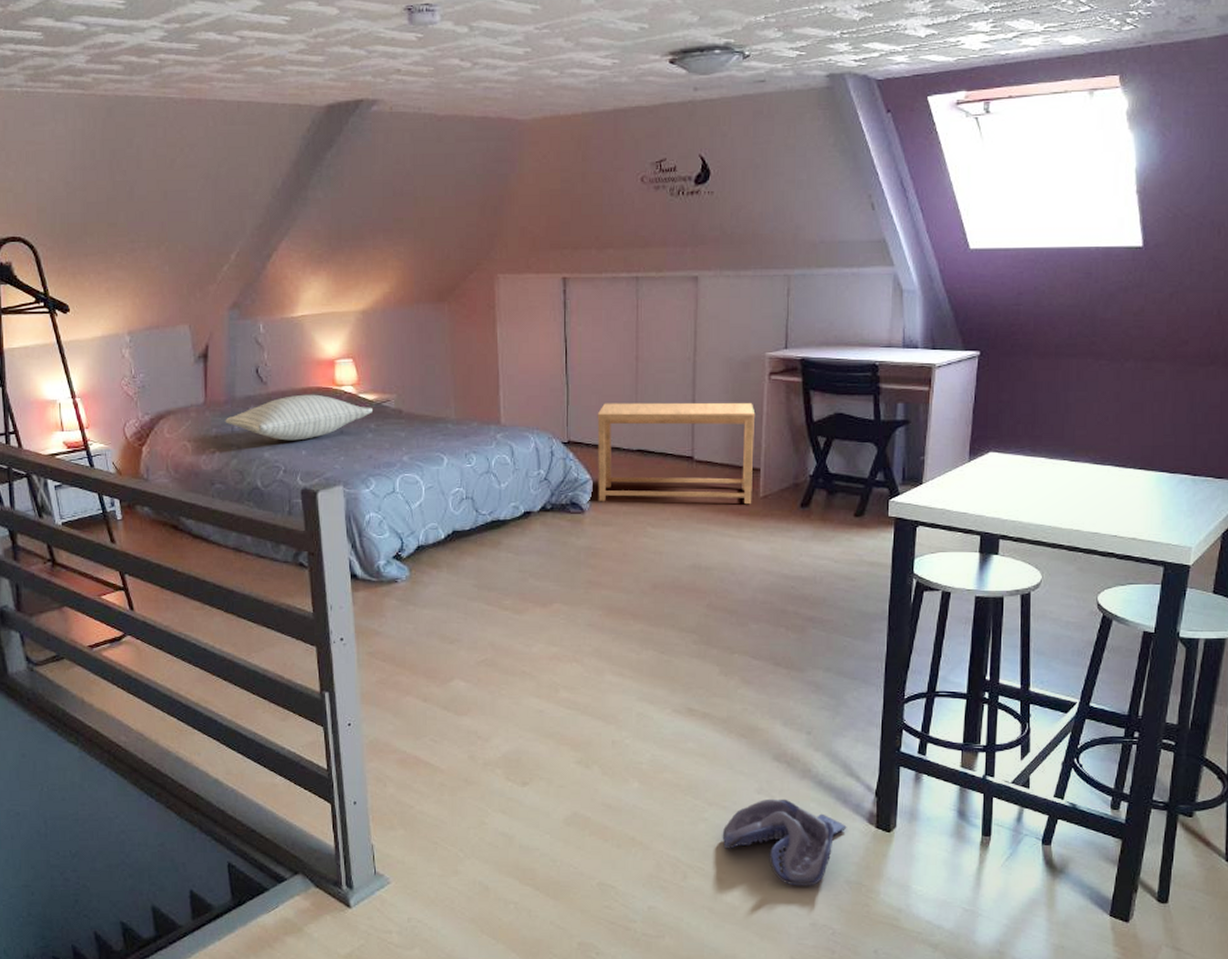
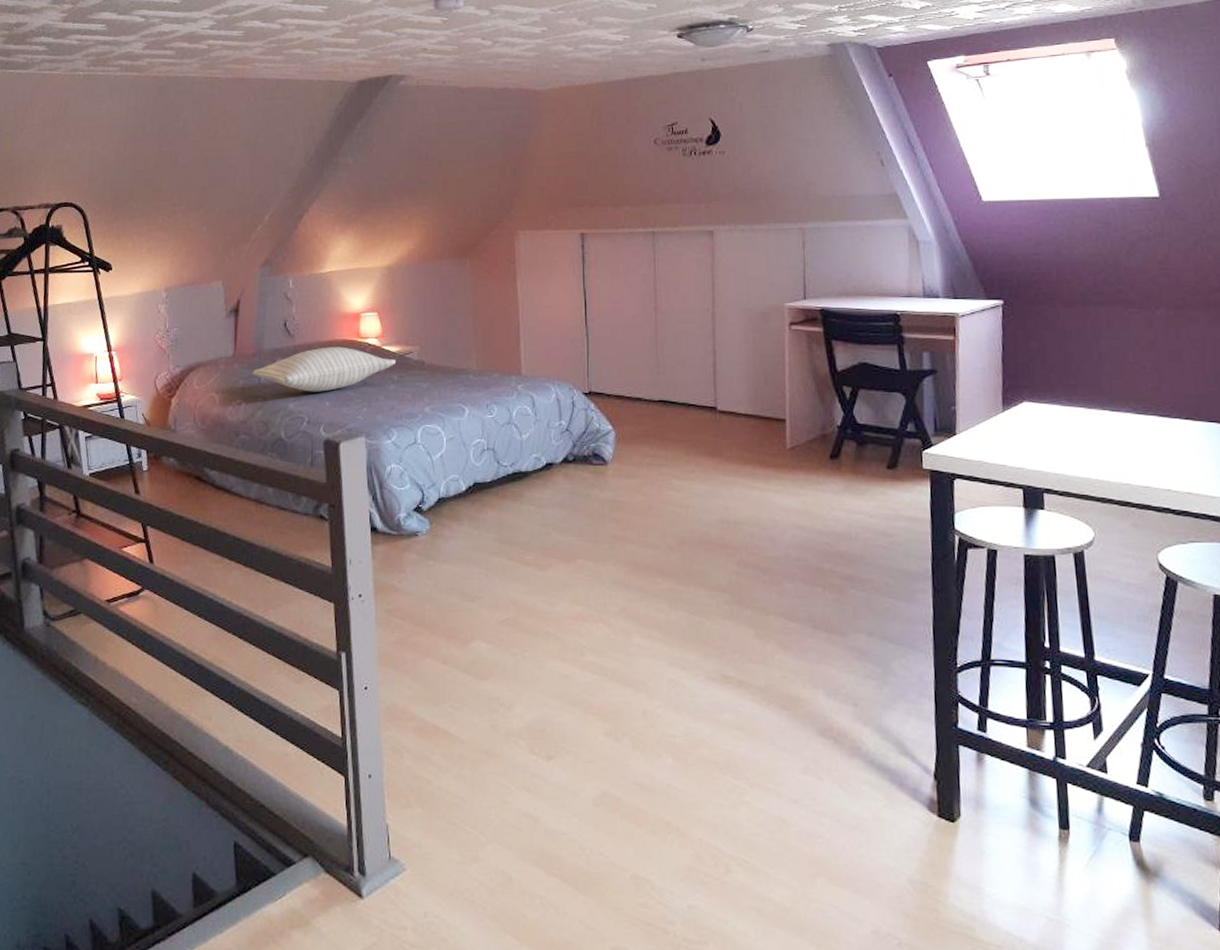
side table: present [597,402,756,505] -> none [617,352,779,456]
dental model: present [722,798,847,886] -> none [766,780,905,885]

